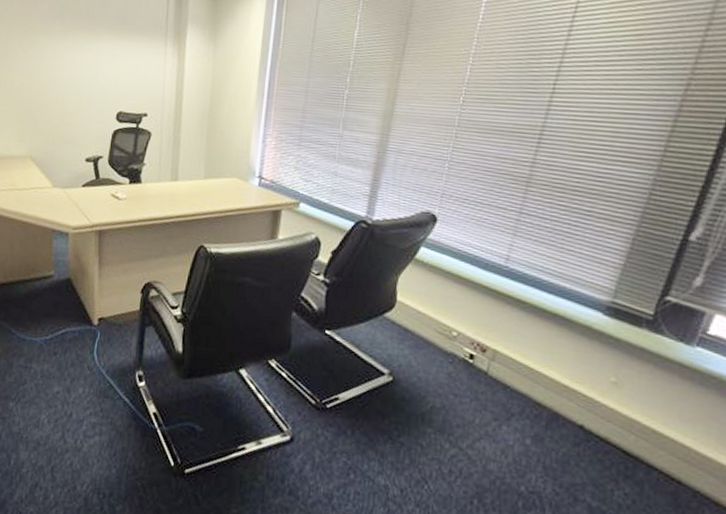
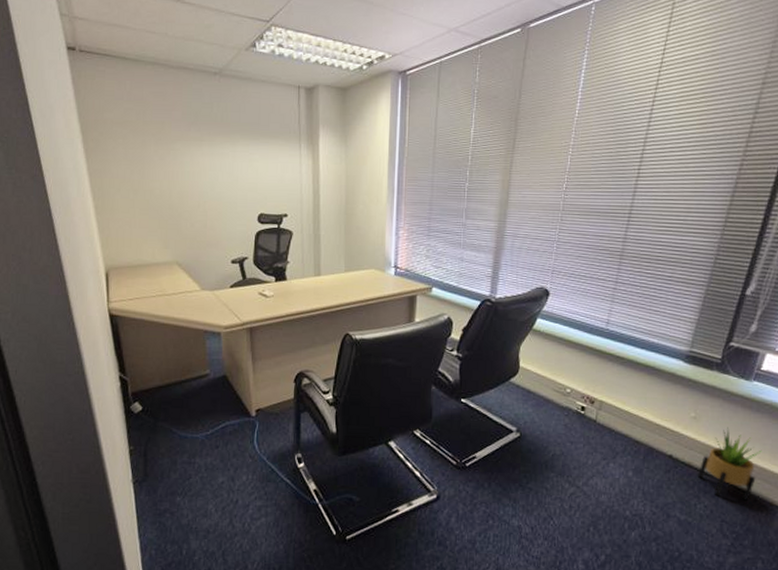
potted plant: none [615,400,706,495] -> present [697,427,762,500]

